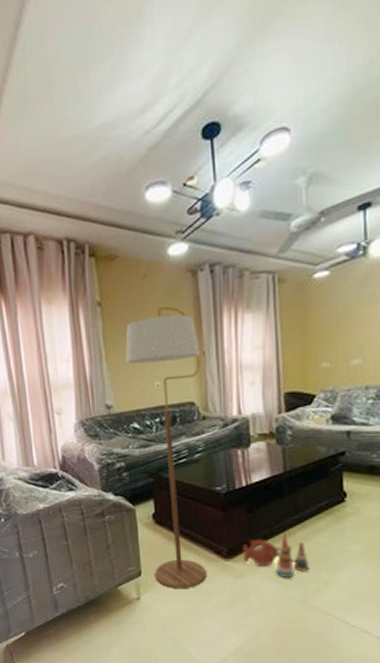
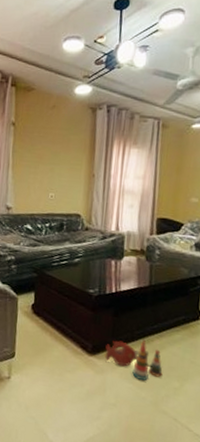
floor lamp: present [125,306,208,588] -> none [26,133,91,376]

